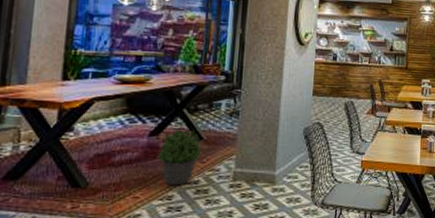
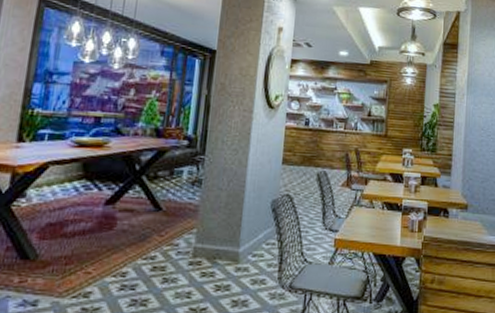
potted plant: present [156,128,202,186] -> none [111,197,161,261]

